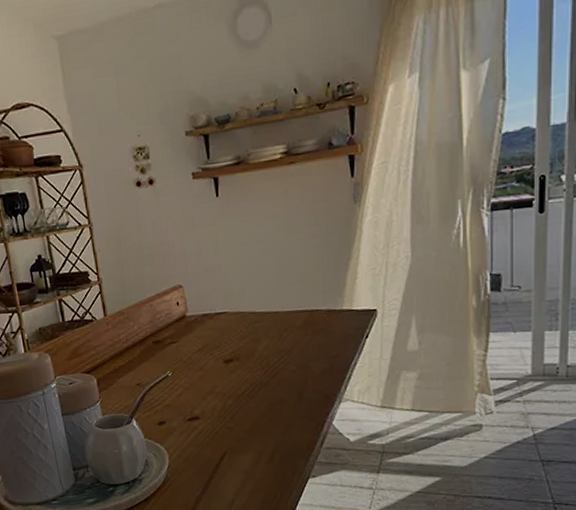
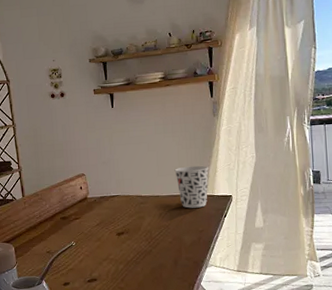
cup: none [299,270,346,328] -> present [174,165,209,208]

